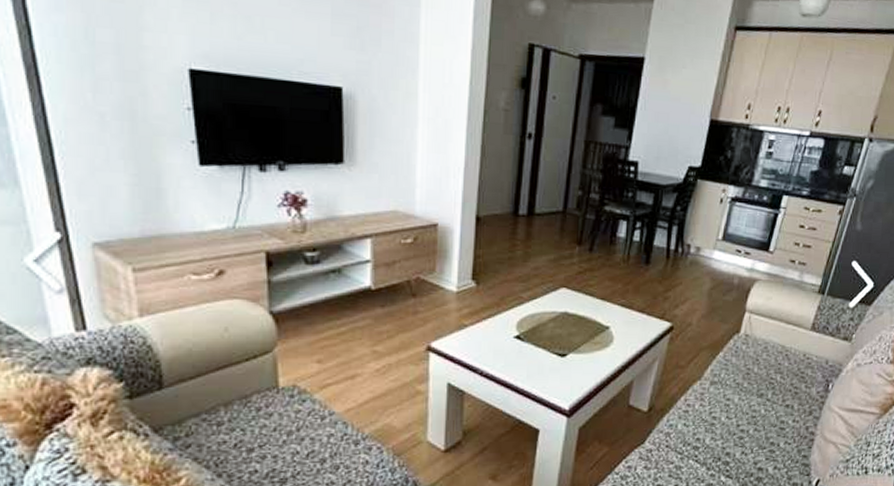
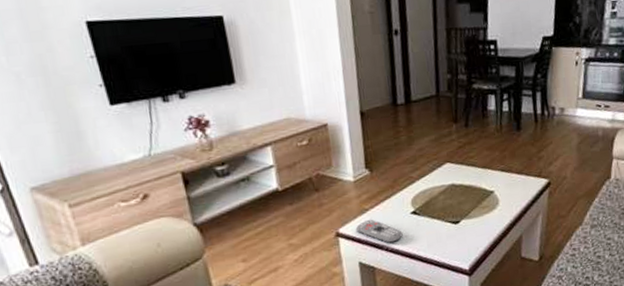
remote control: none [449,337,502,367] -> present [355,219,403,243]

